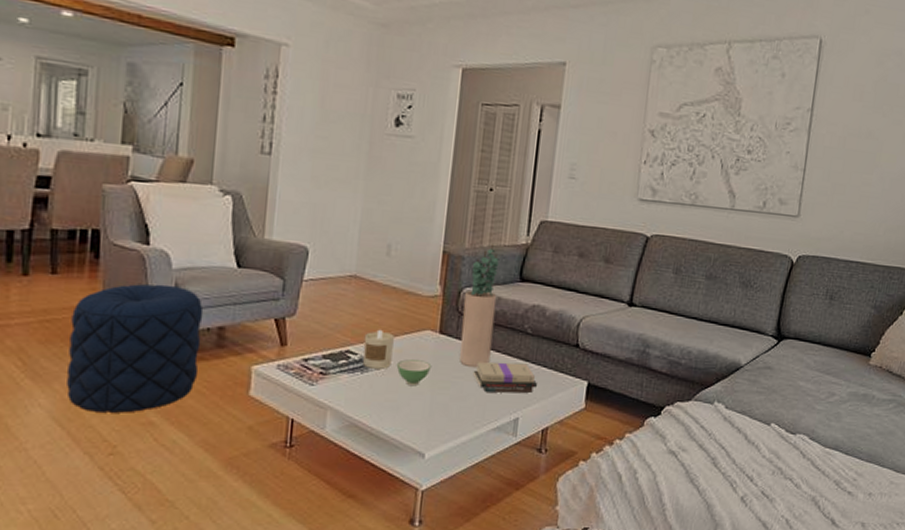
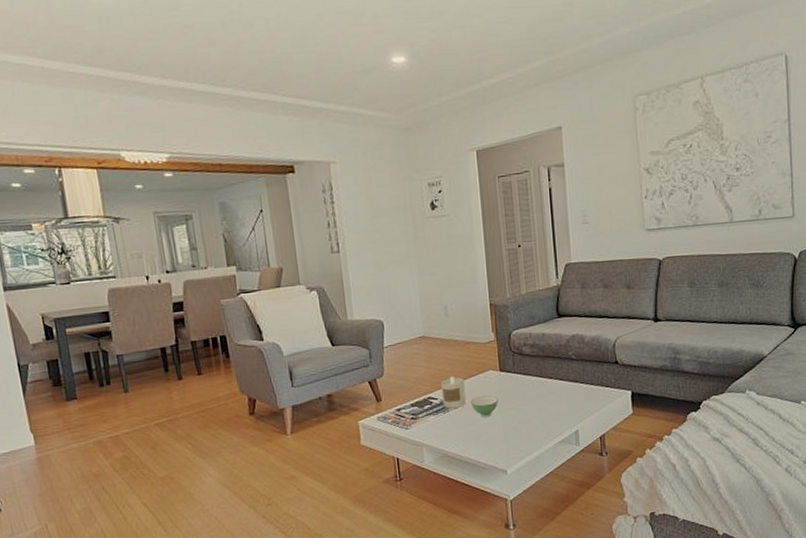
pouf: present [67,284,204,413] -> none [218,368,320,475]
vase: present [458,244,500,368] -> none [515,291,546,395]
books: present [472,362,537,393] -> none [533,384,588,413]

